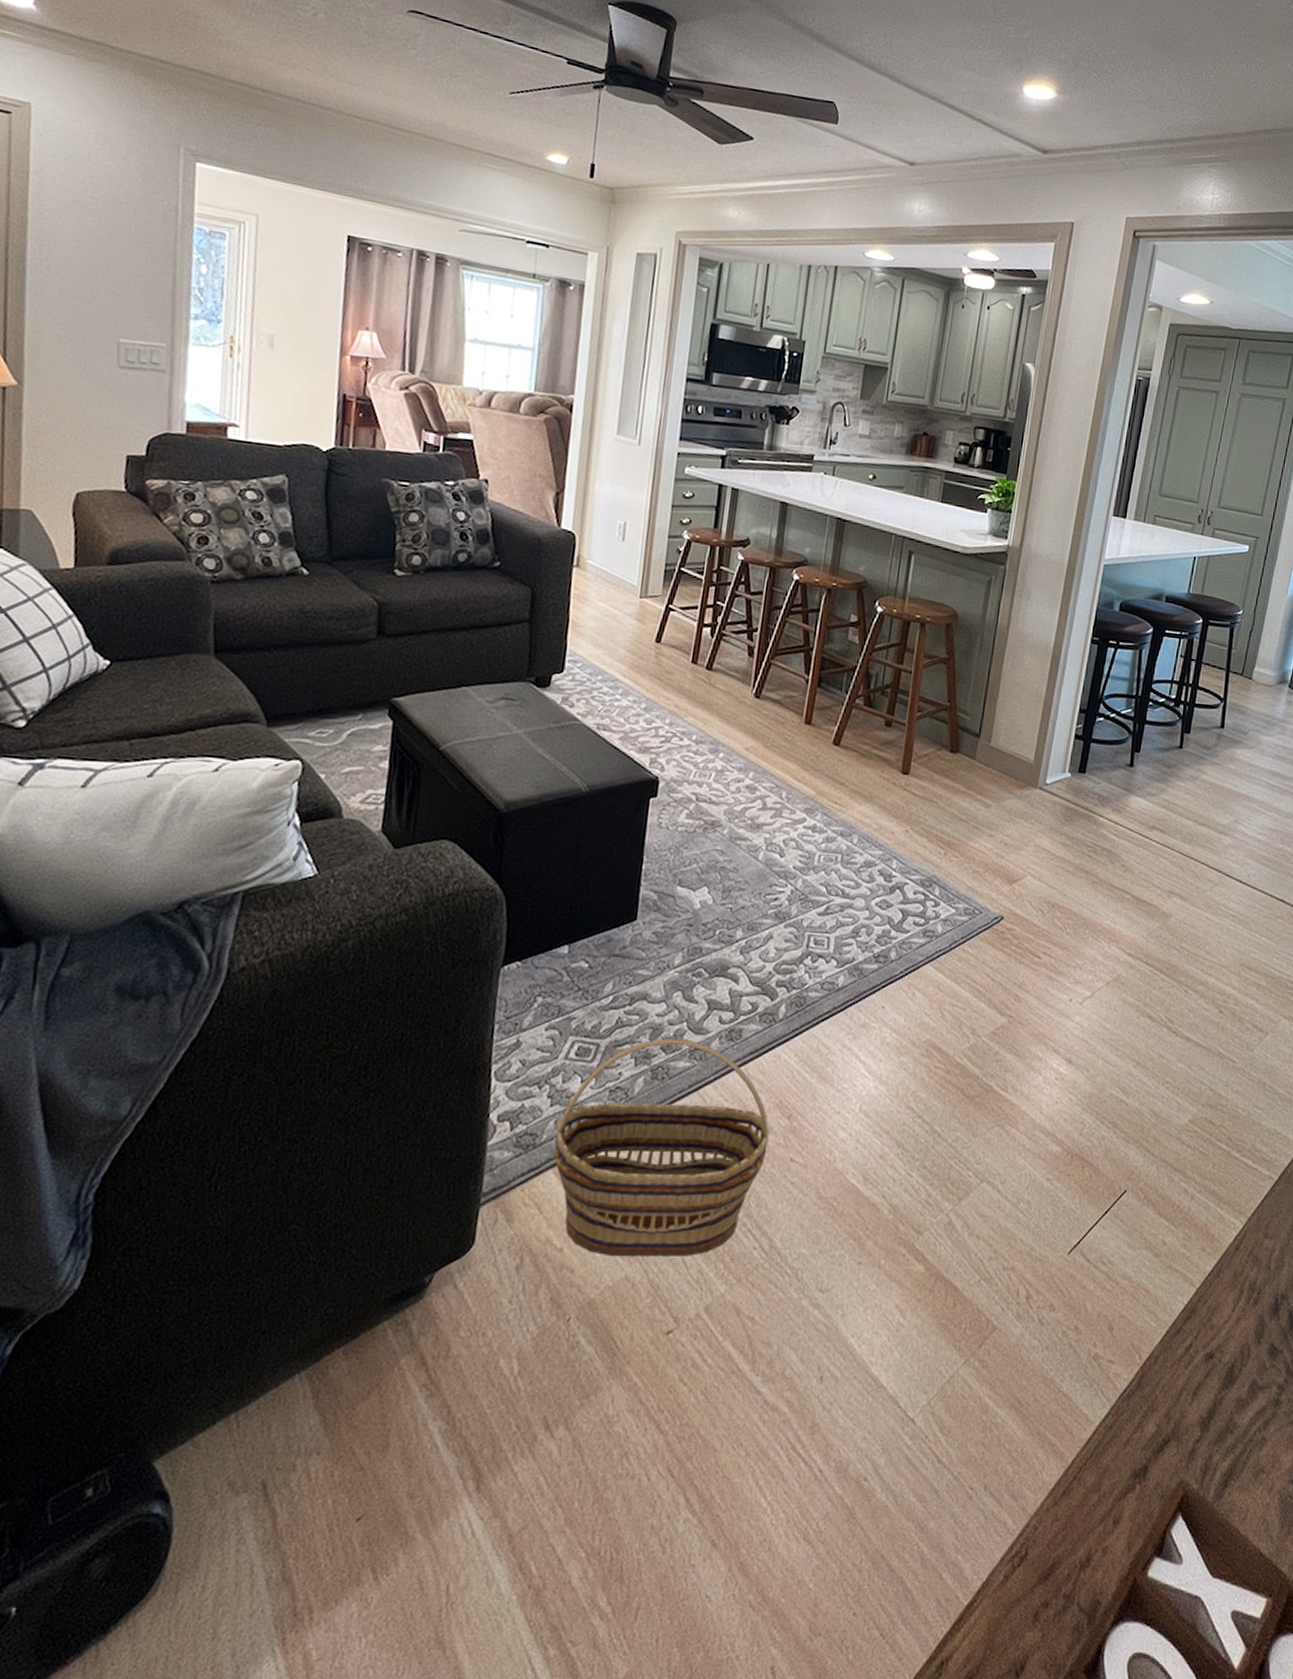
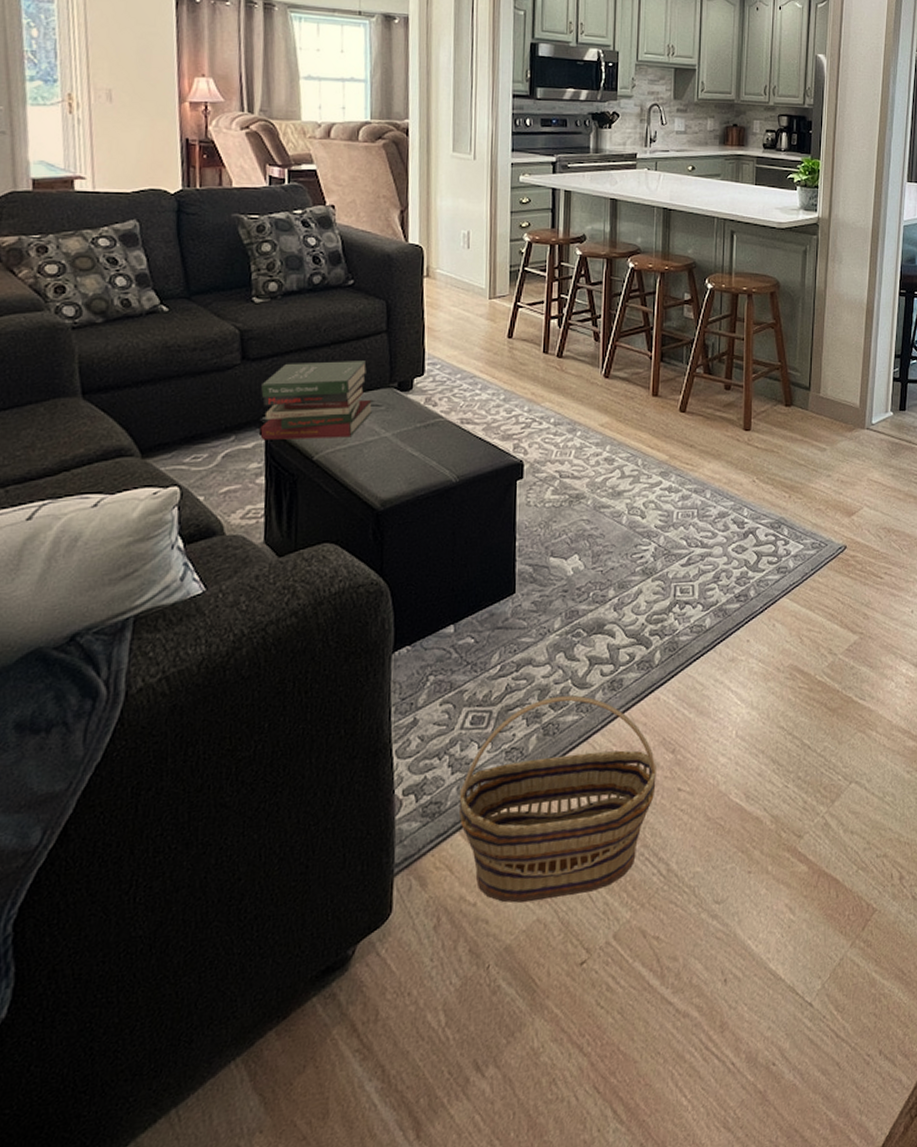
books: none [388,643,507,730] -> present [260,360,373,440]

